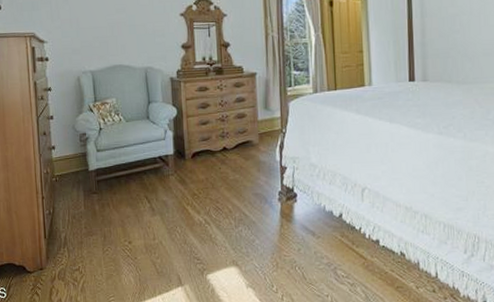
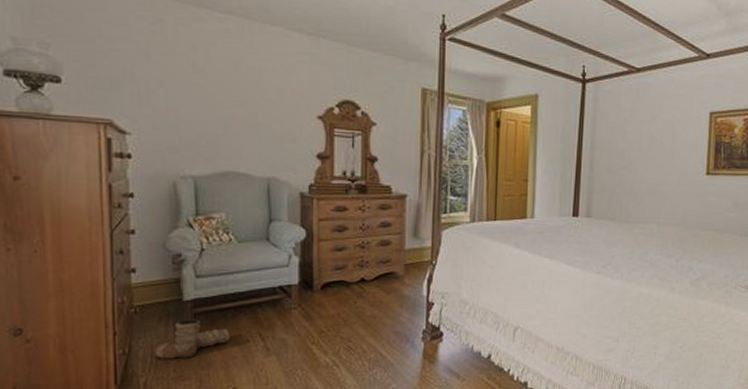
boots: none [70,185,124,218] -> present [154,319,230,359]

